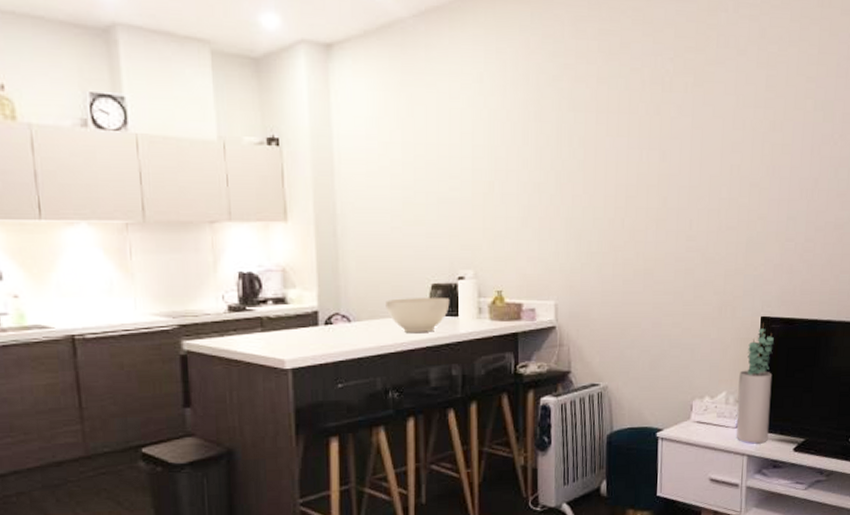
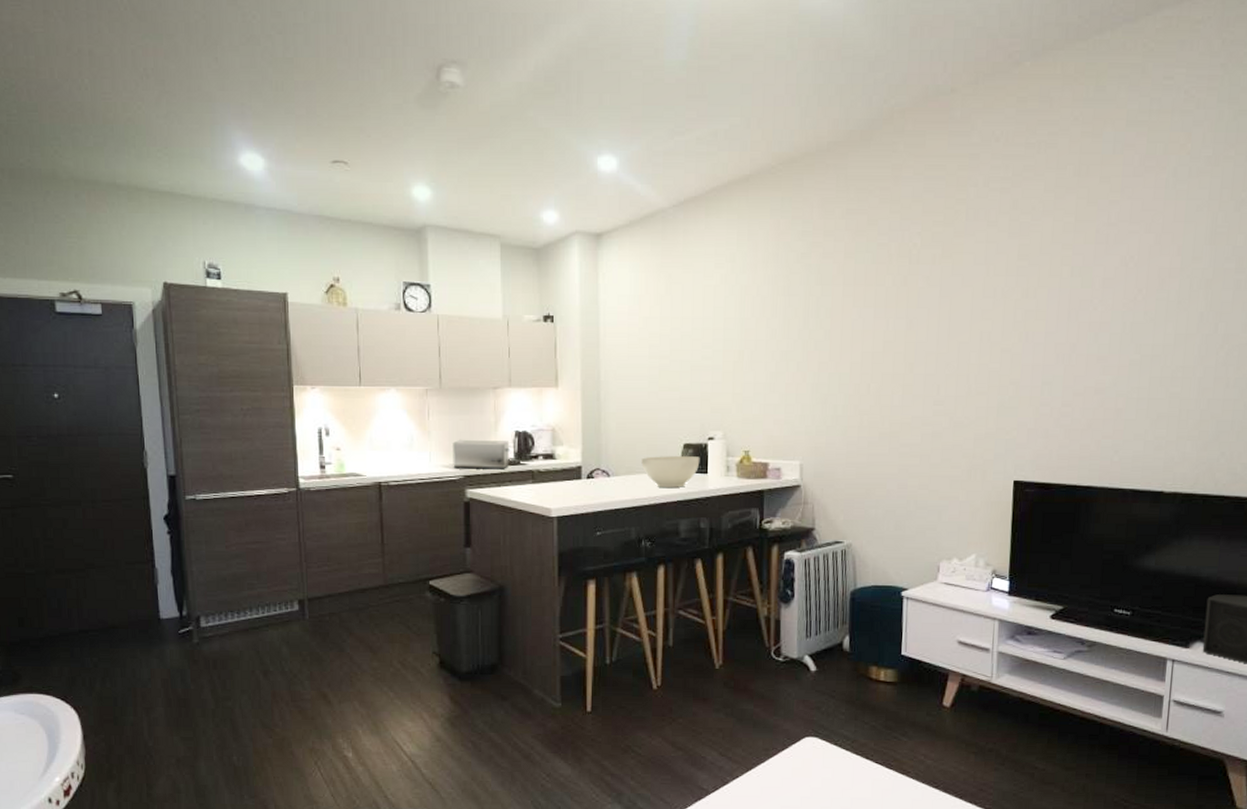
toaster: none [163,282,233,317] -> present [453,439,510,469]
vase: present [736,323,774,444] -> none [986,487,1028,609]

